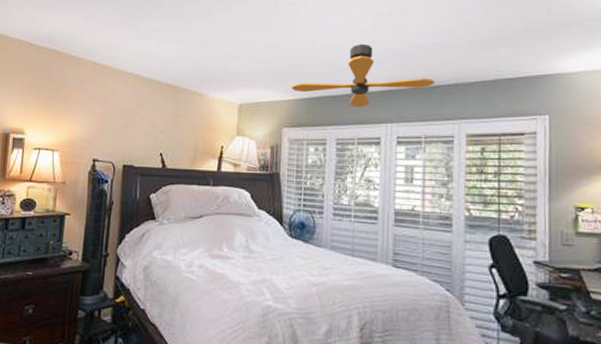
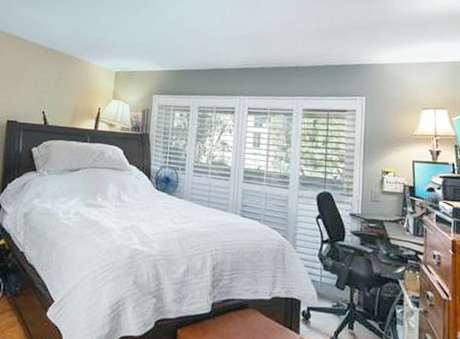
ceiling fan: present [291,43,435,108] -> none [161,27,280,82]

